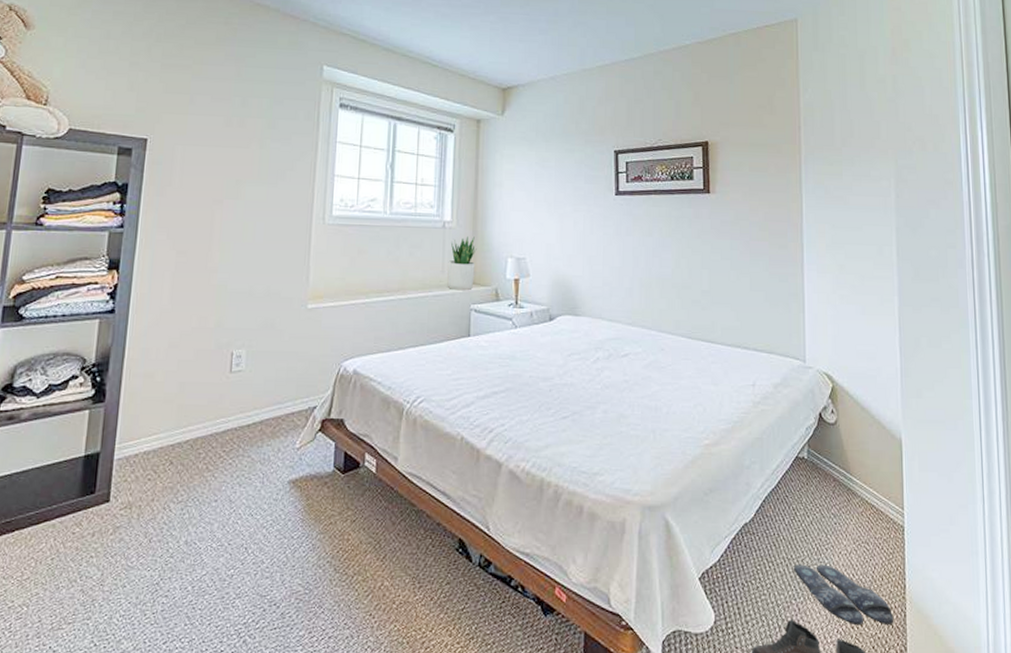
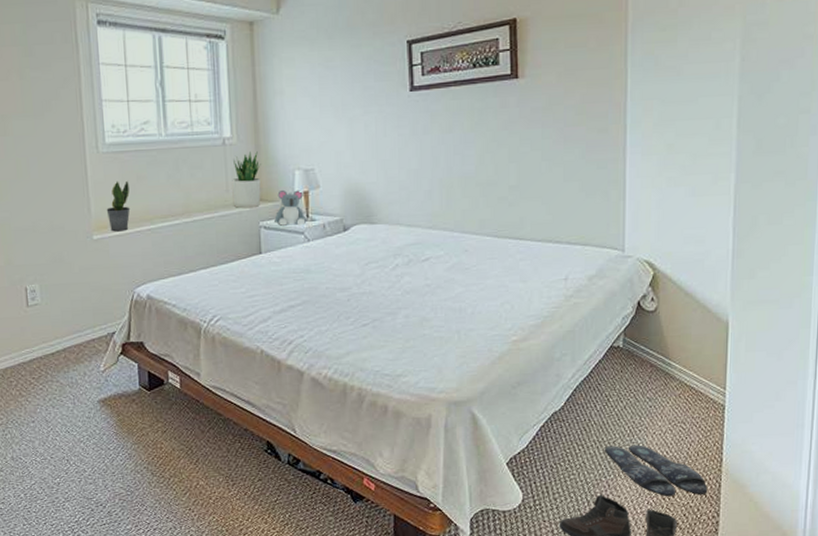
potted plant: none [324,252,350,303] -> present [106,180,131,232]
stuffed animal: none [485,275,516,312] -> present [274,189,307,226]

